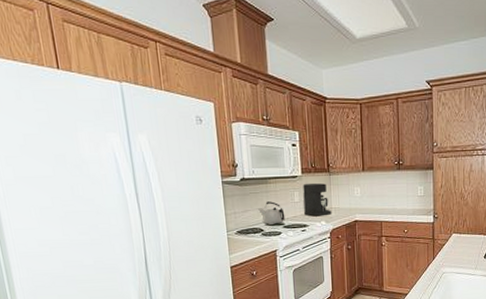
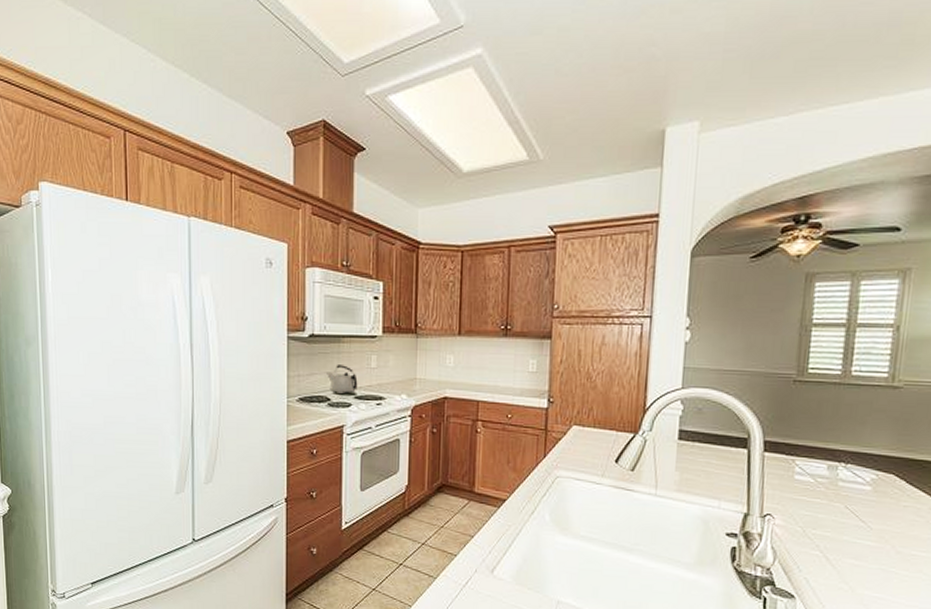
coffee maker: present [303,183,331,217] -> none [382,346,415,388]

